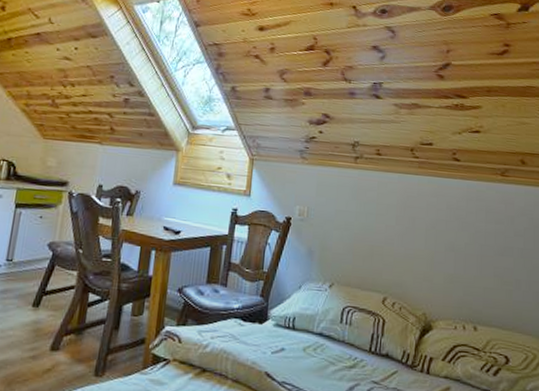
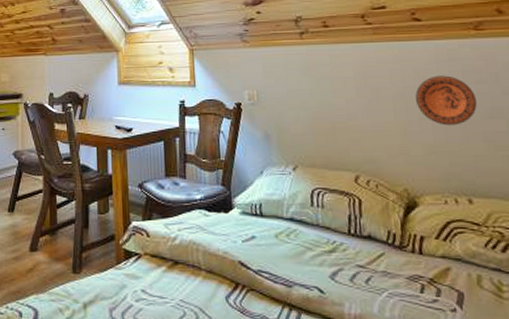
decorative plate: none [445,212,493,259] -> present [415,75,477,126]

